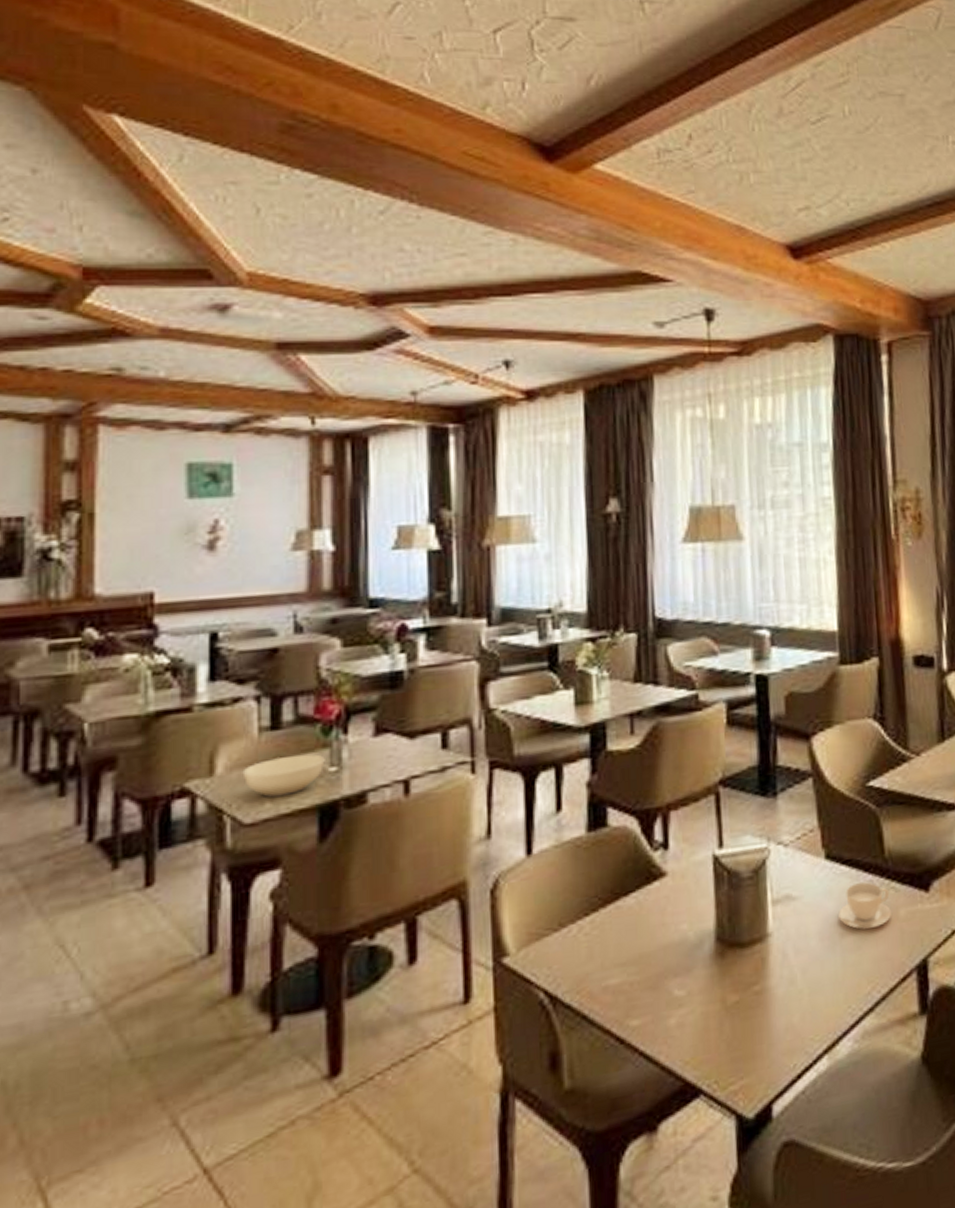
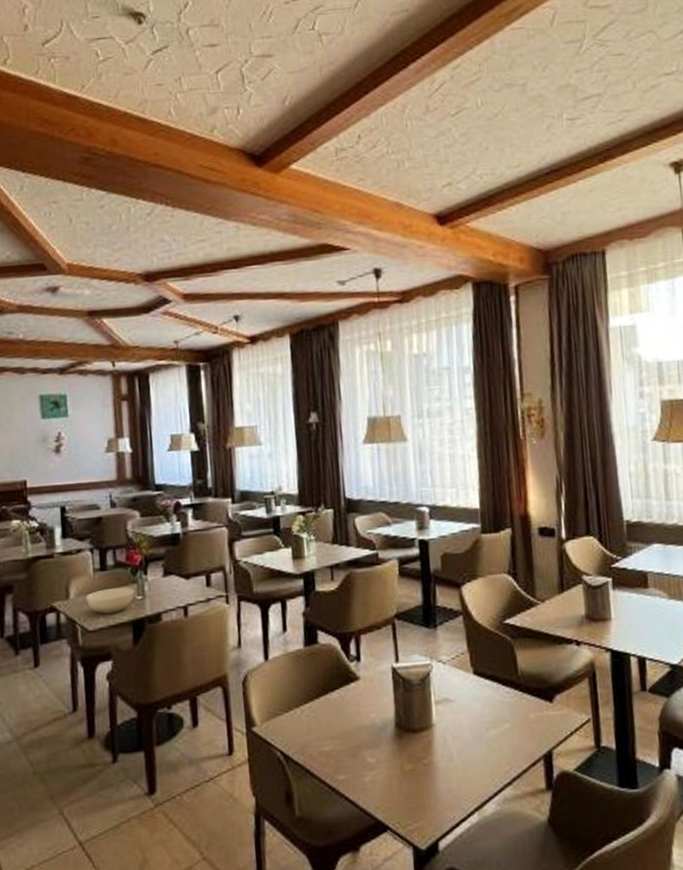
teacup: present [838,882,891,929] -> none [484,693,524,726]

